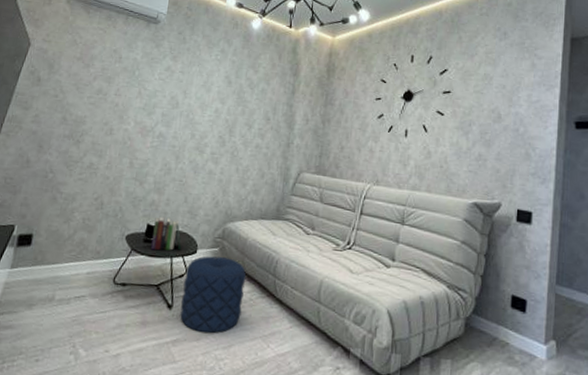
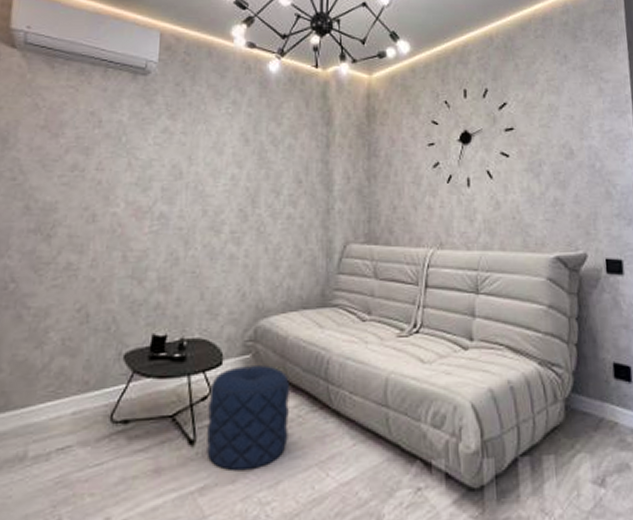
books: present [150,216,181,251] -> none [158,321,200,369]

